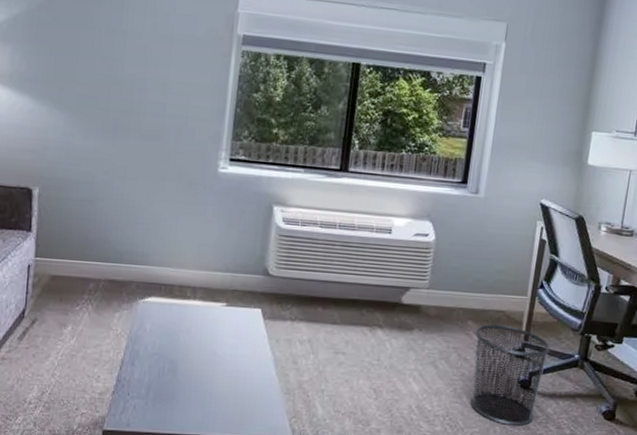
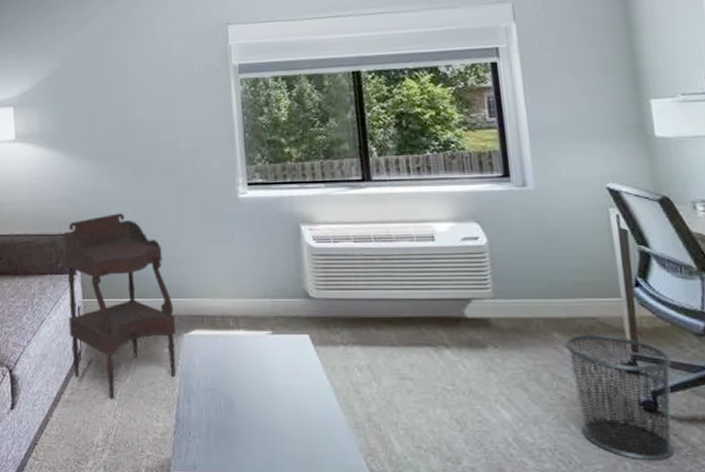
side table: none [14,172,133,360] -> present [64,213,176,400]

